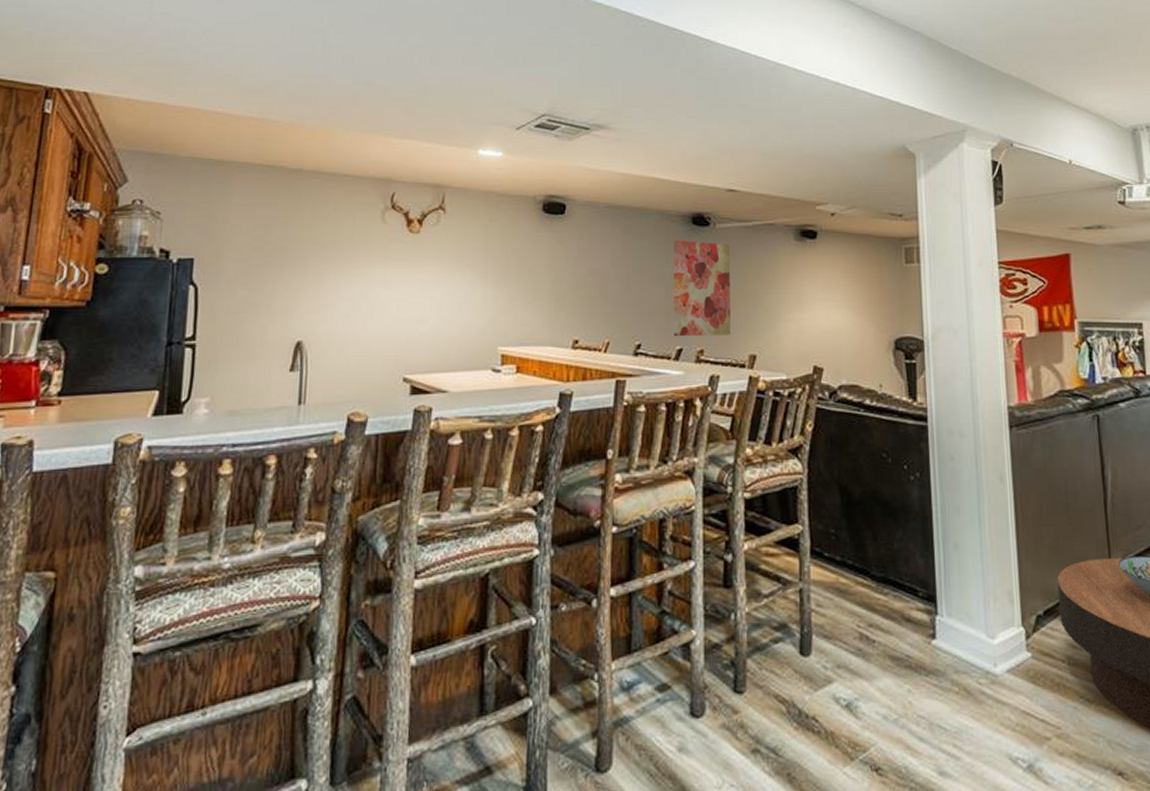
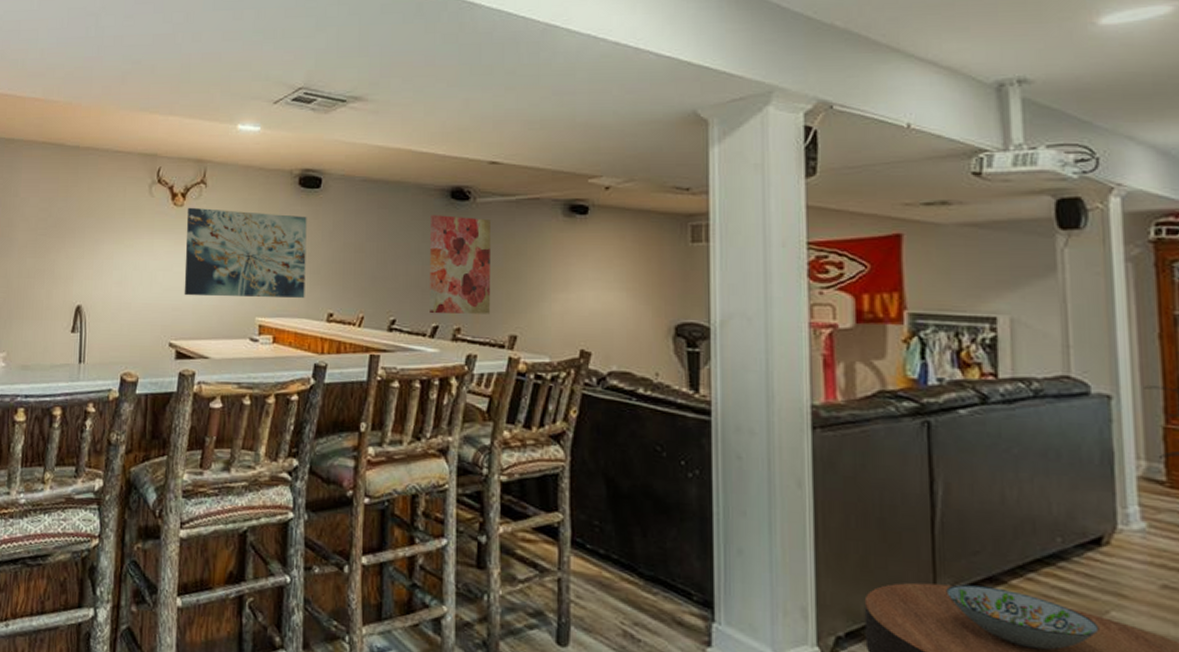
wall art: none [420,234,551,327] -> present [184,207,307,298]

